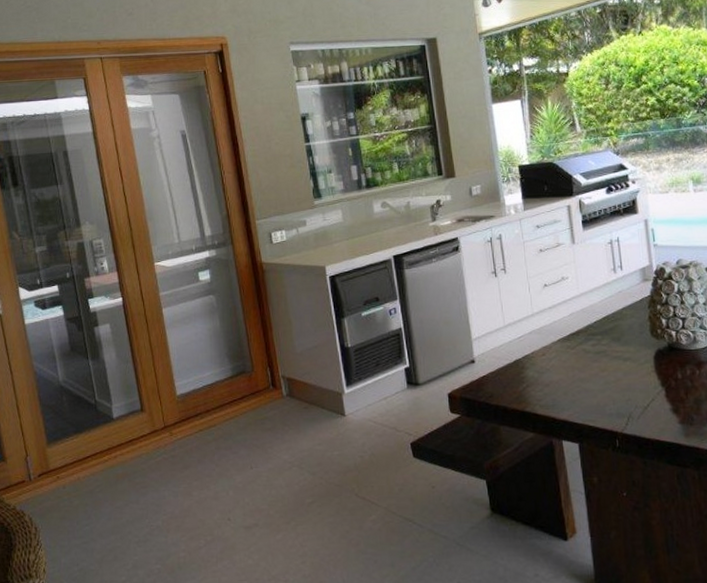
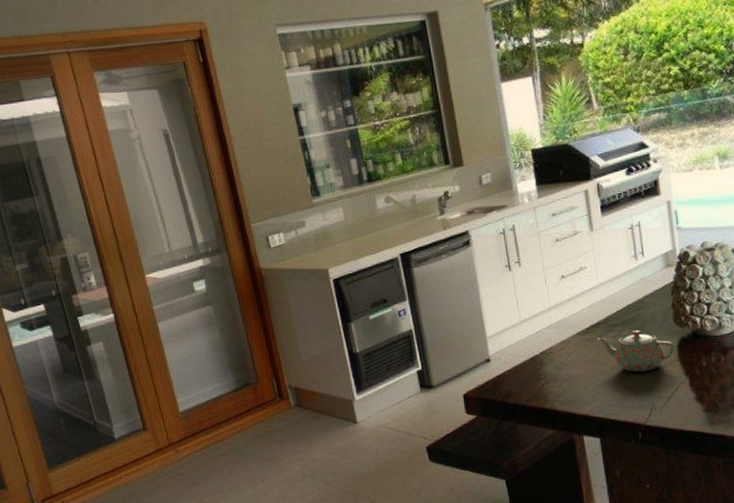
teapot: none [578,339,652,380] -> present [598,330,676,372]

